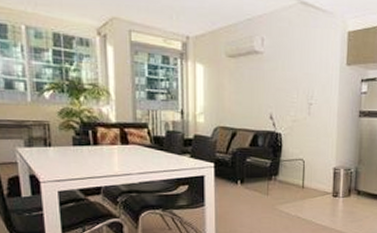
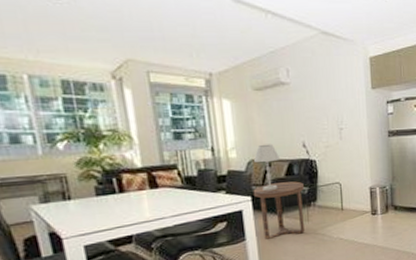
side table: none [216,152,267,208] -> present [253,181,304,240]
table lamp: none [221,112,246,160] -> present [254,144,280,192]

